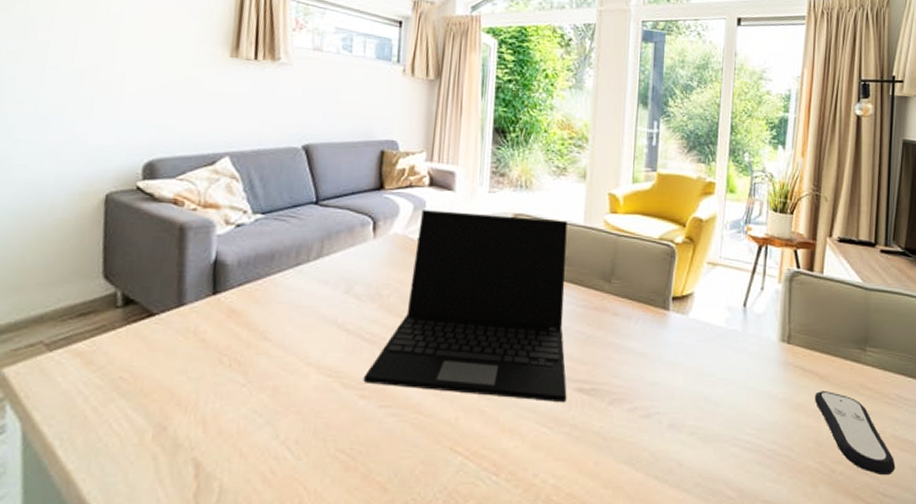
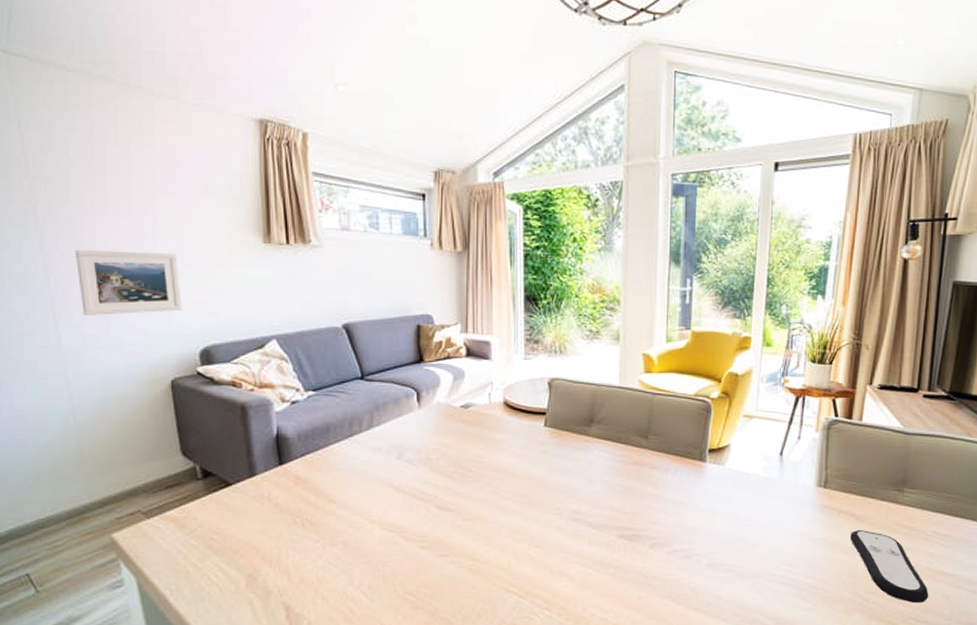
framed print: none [20,49,136,121] -> present [74,249,182,315]
laptop: present [363,210,568,402] -> none [422,379,610,547]

